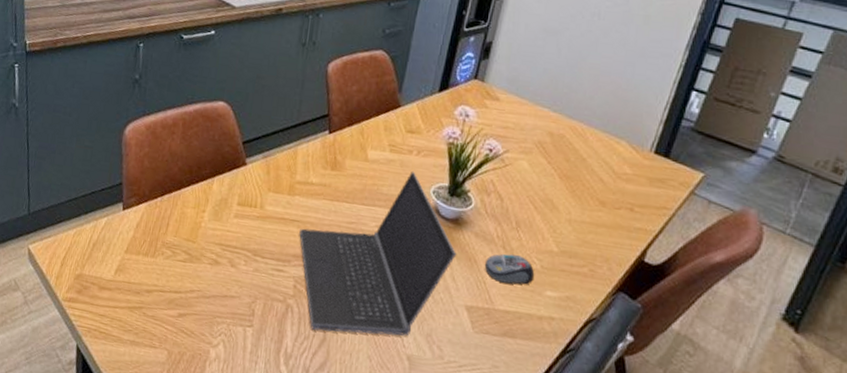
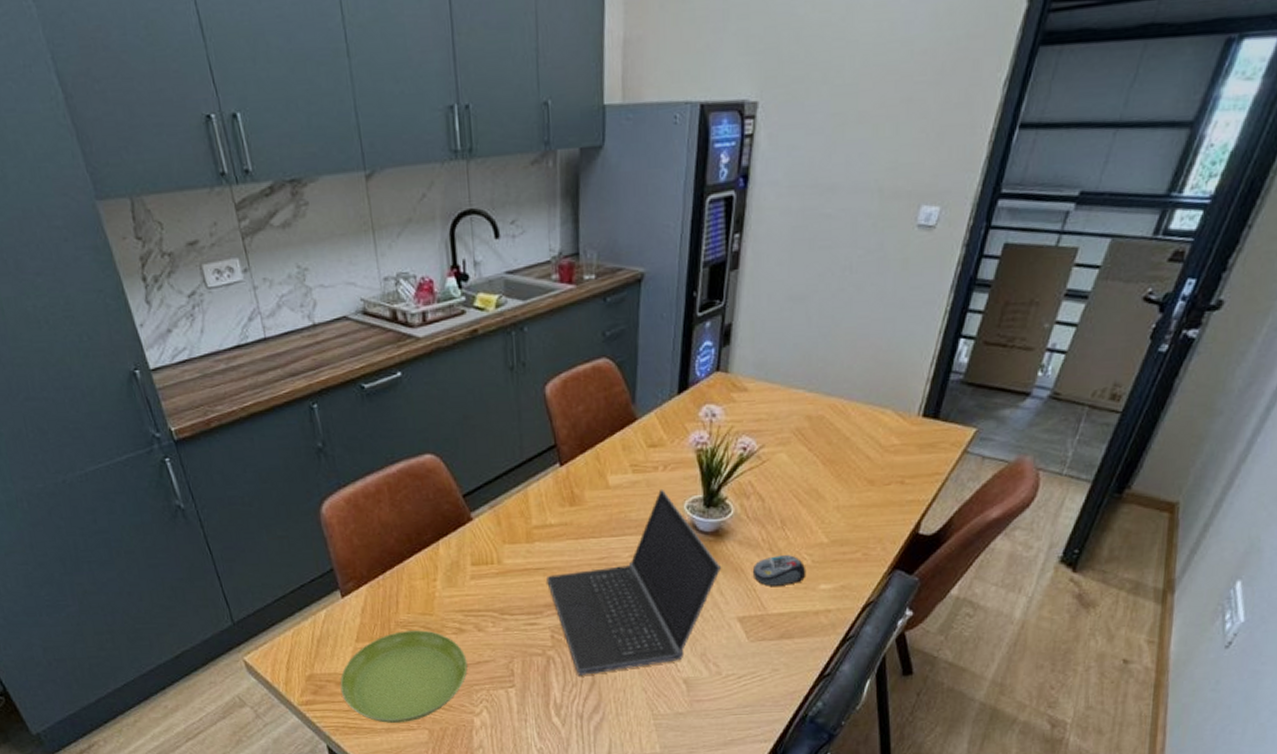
saucer: none [101,251,216,339] -> present [340,630,468,723]

